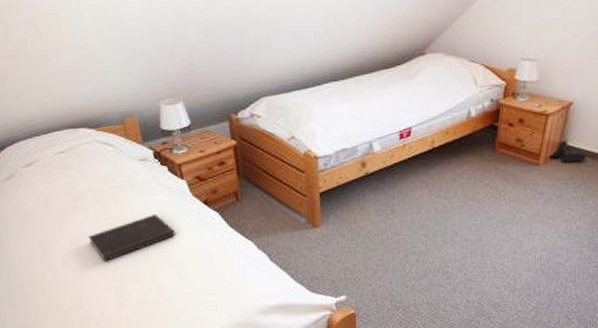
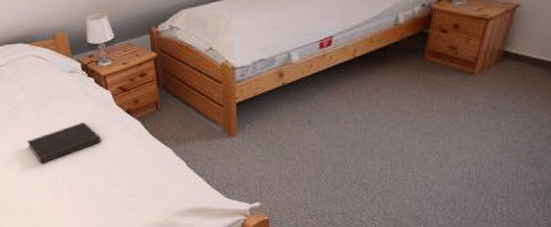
boots: present [550,139,586,163] -> none [487,45,531,72]

